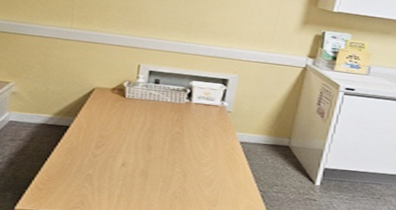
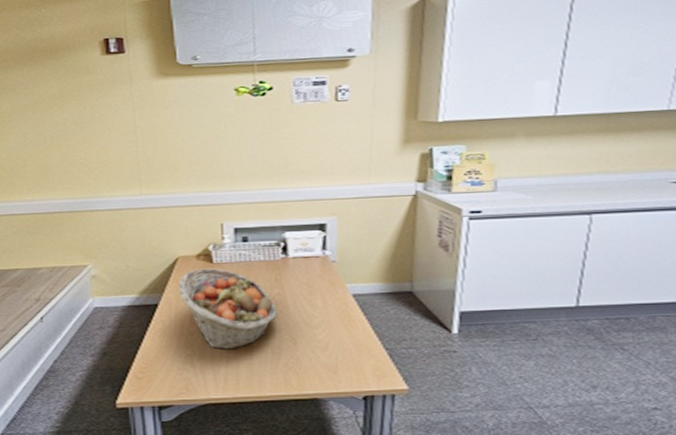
fruit basket: none [90,100,174,175] -> present [178,268,277,350]

